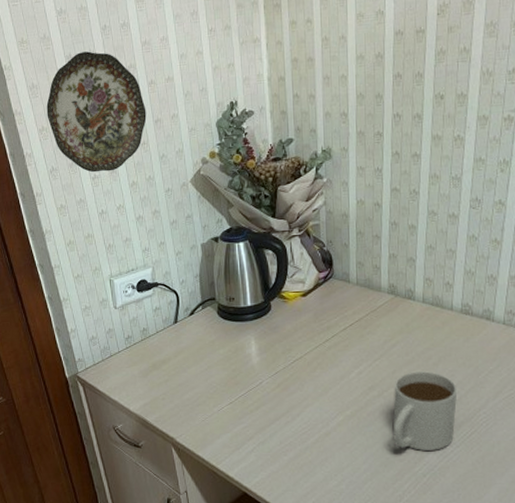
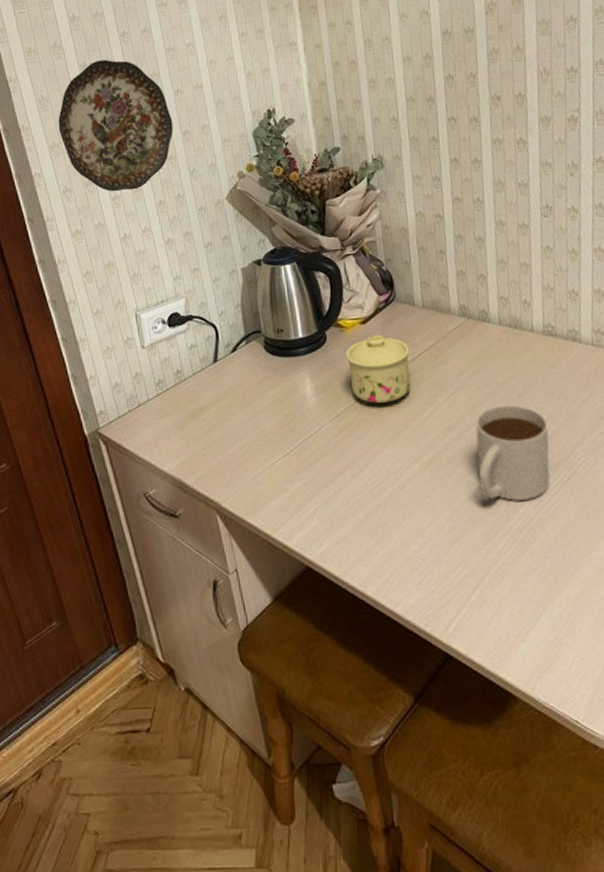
sugar bowl: none [287,306,342,364] -> present [345,334,411,404]

